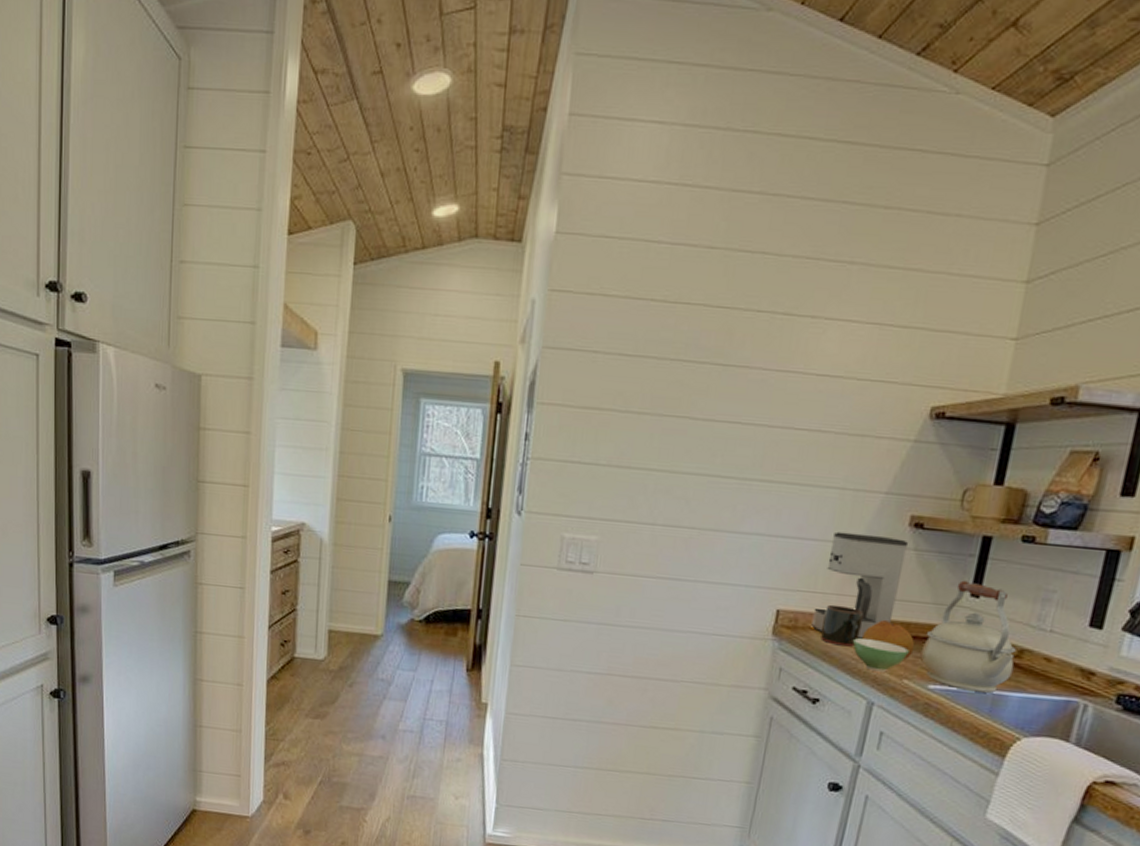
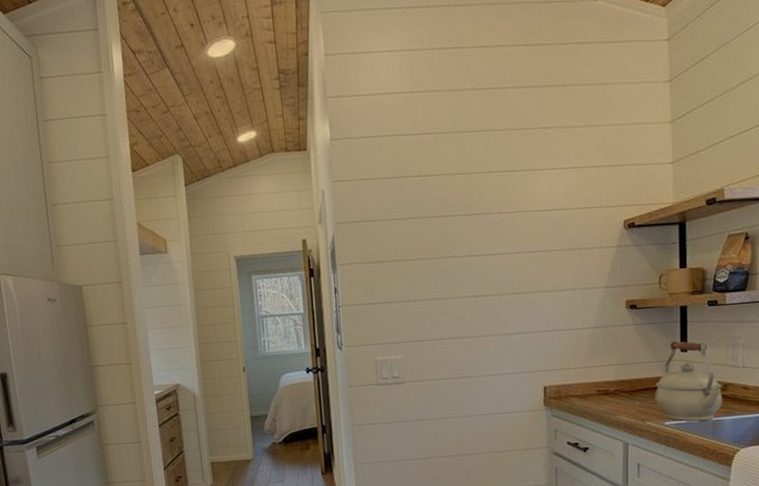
coffee maker: present [811,531,909,639] -> none [570,318,629,398]
mug: present [821,604,863,647] -> none [578,375,608,405]
bowl: present [852,637,909,674] -> none [603,395,646,420]
fruit: present [862,620,915,661] -> none [610,380,649,407]

